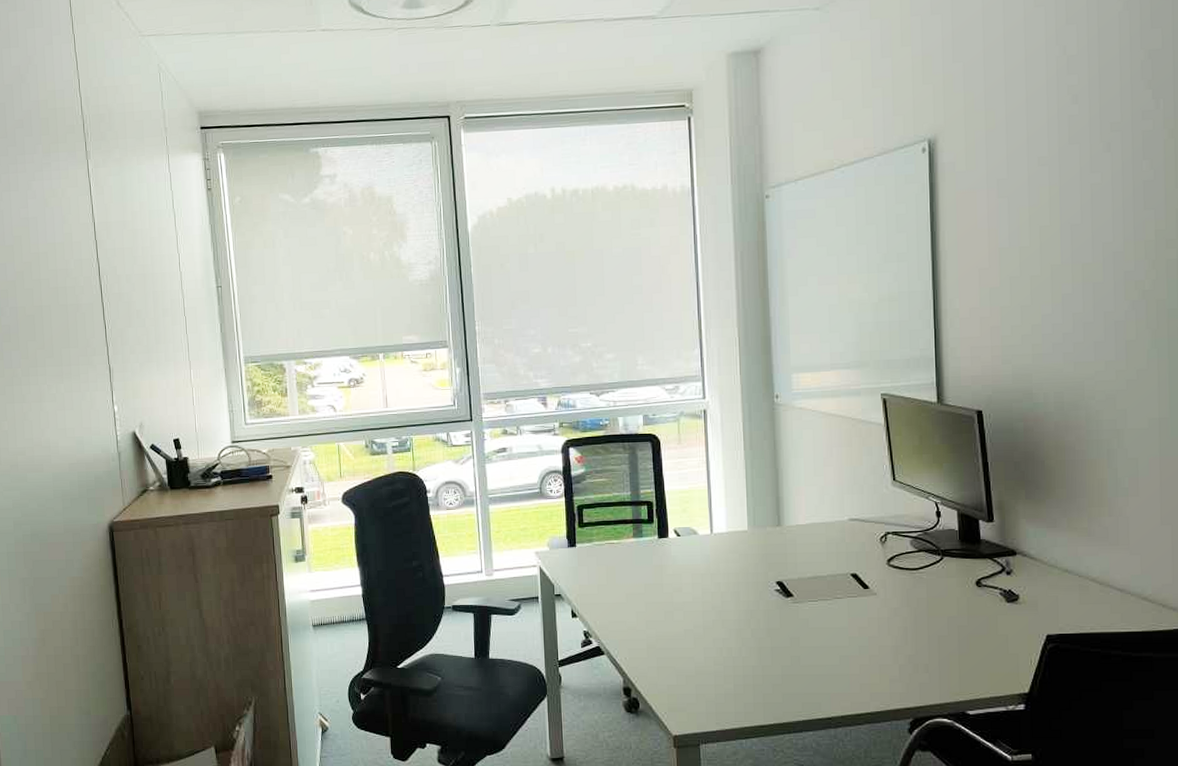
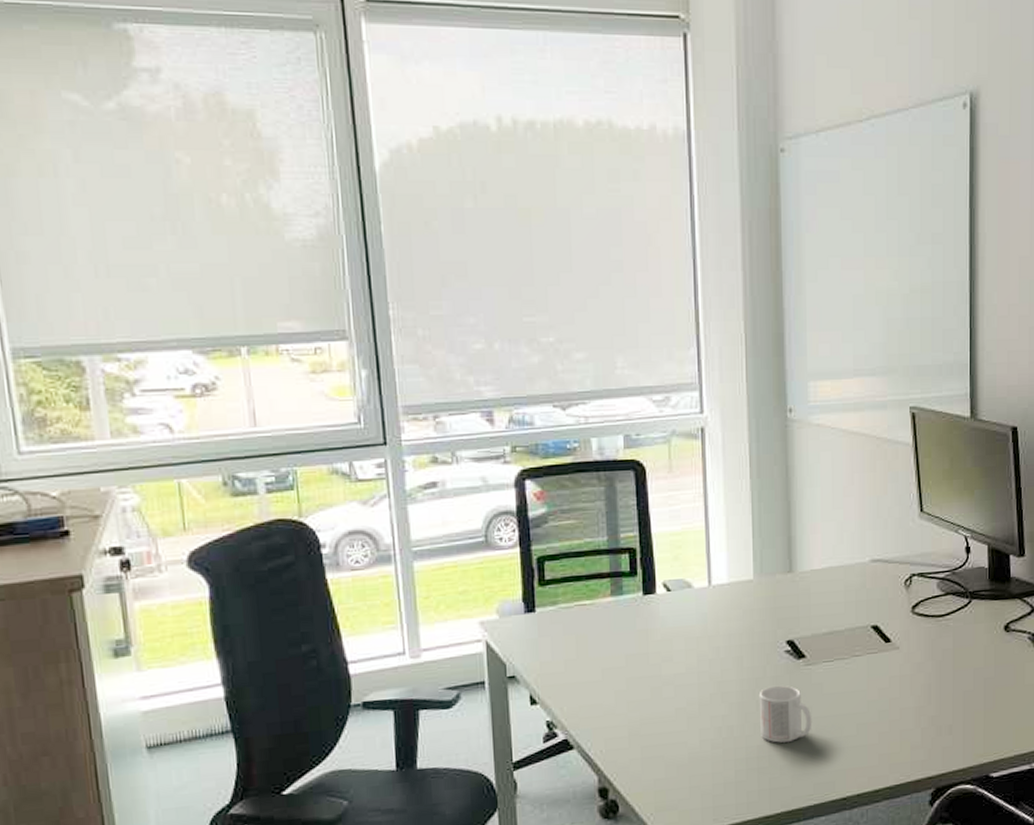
mug: none [753,617,800,665] -> present [758,685,812,743]

